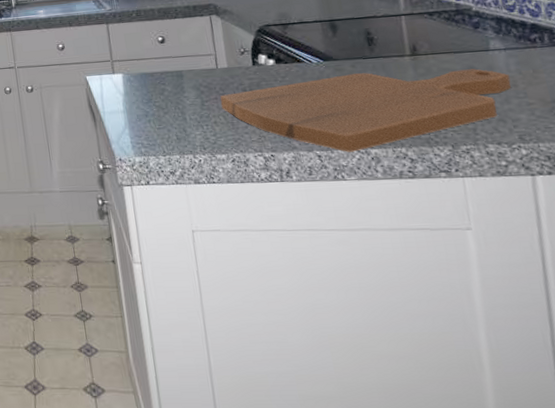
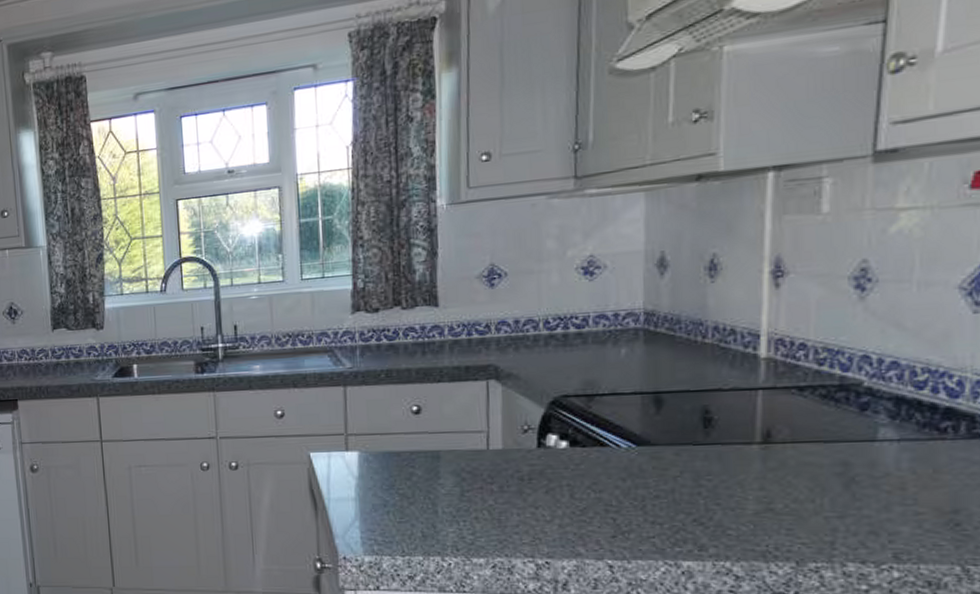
cutting board: present [220,69,511,152] -> none [486,463,898,563]

